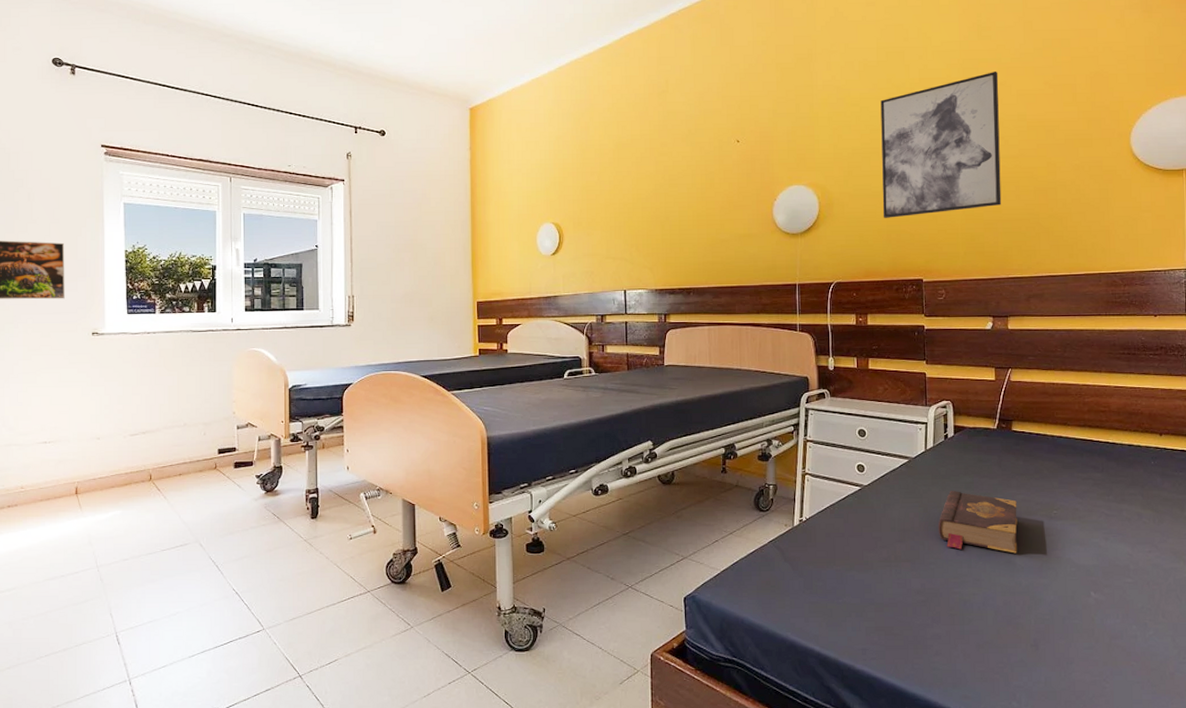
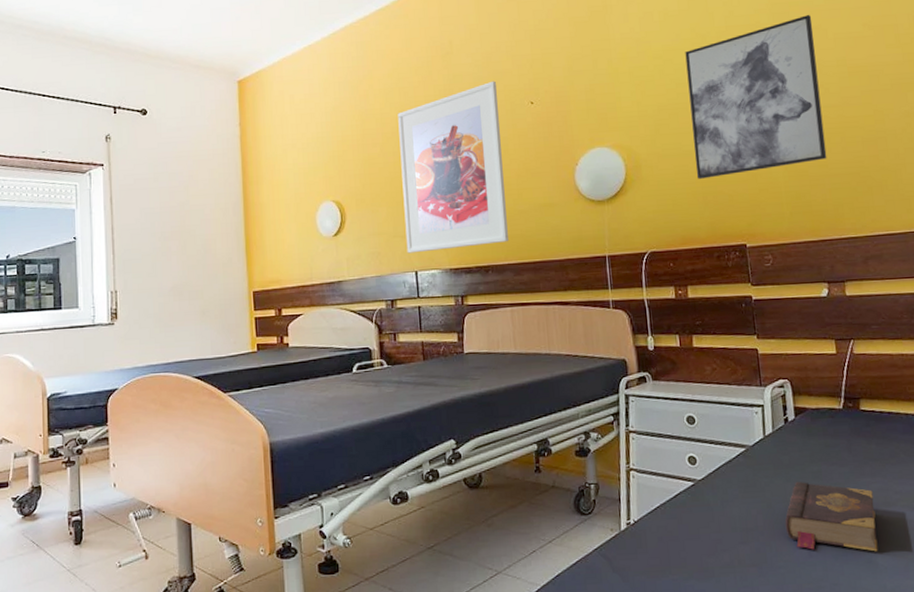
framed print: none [615,119,709,274] -> present [398,81,508,253]

